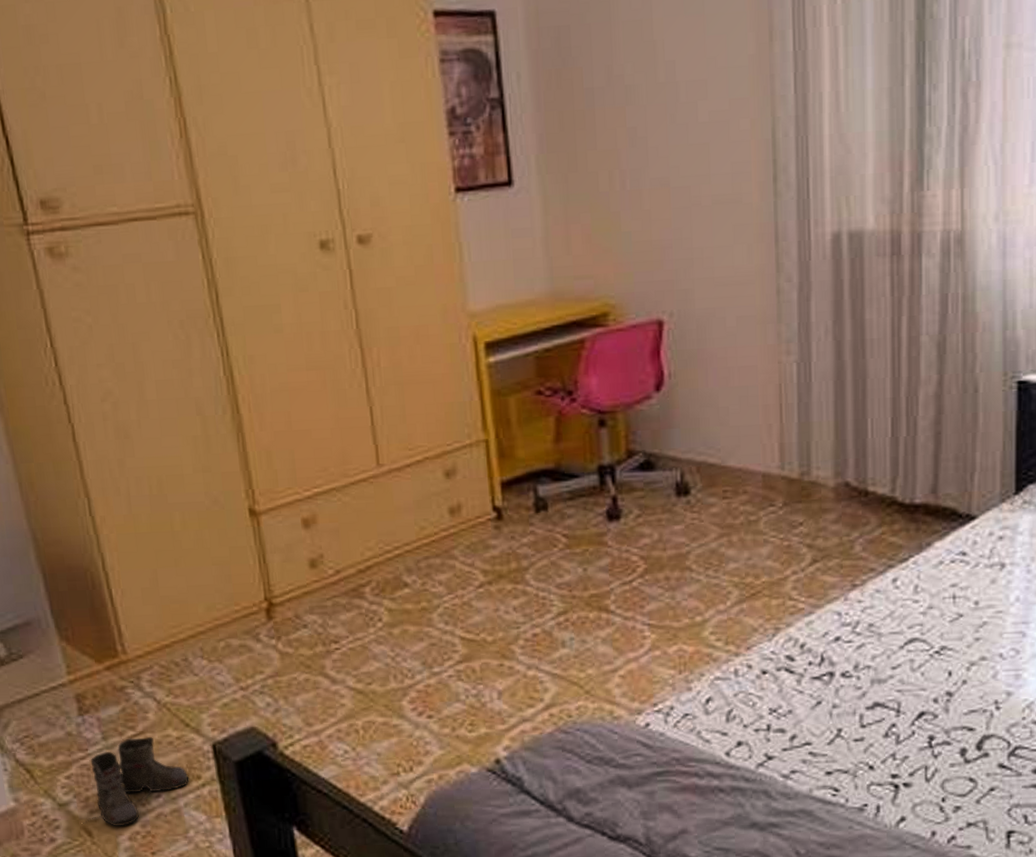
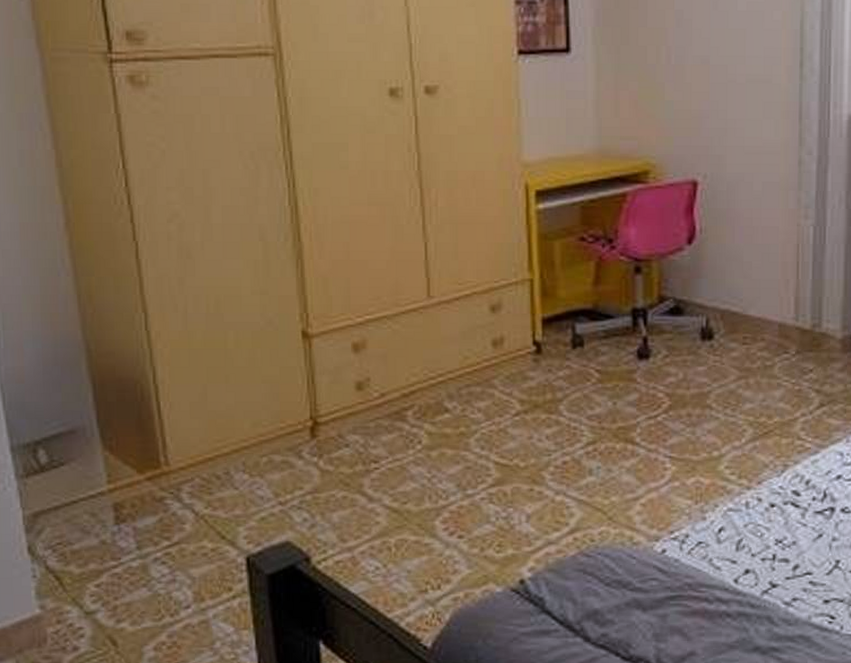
boots: present [82,737,189,826] -> none [108,548,220,636]

